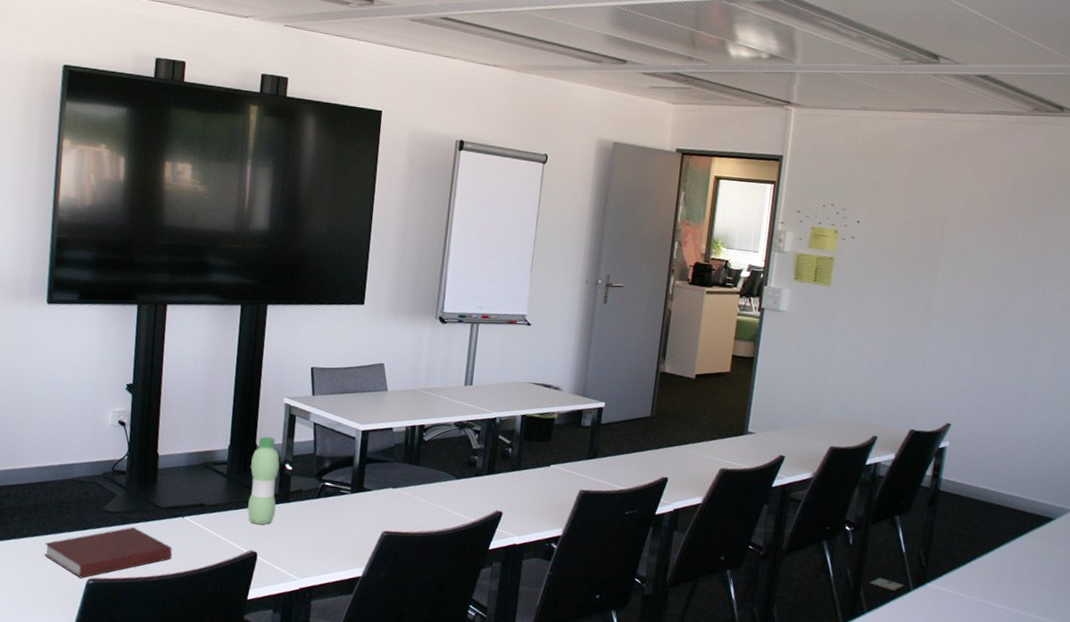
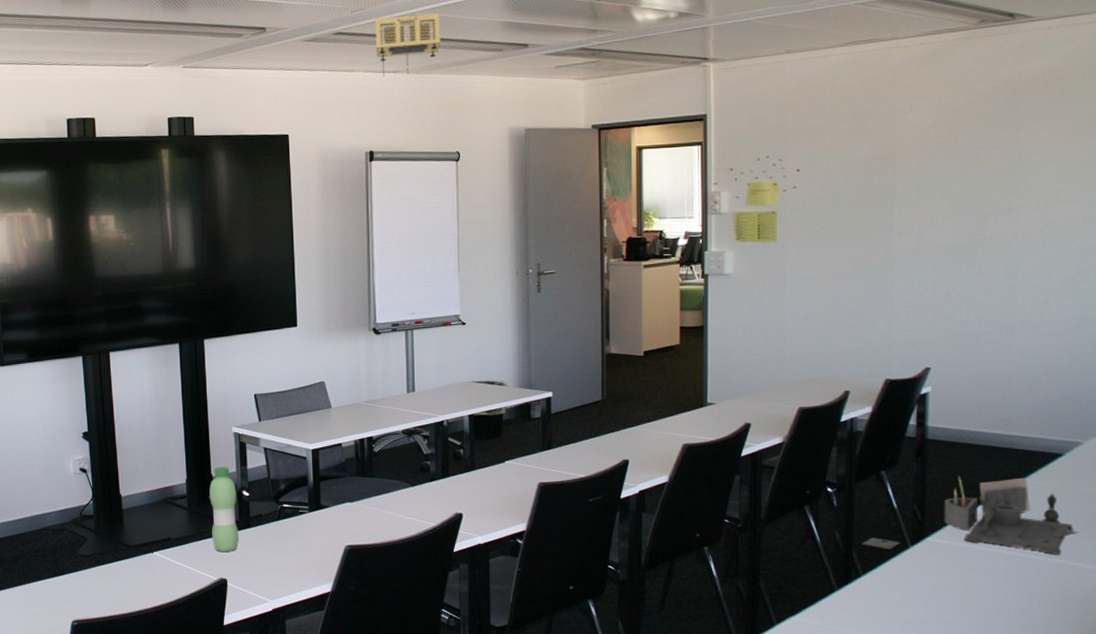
notebook: present [44,526,172,579] -> none [28,567,147,621]
projector: none [480,10,547,71] -> present [375,13,441,77]
desk organizer: none [944,528,1058,612] -> present [944,476,1079,555]

